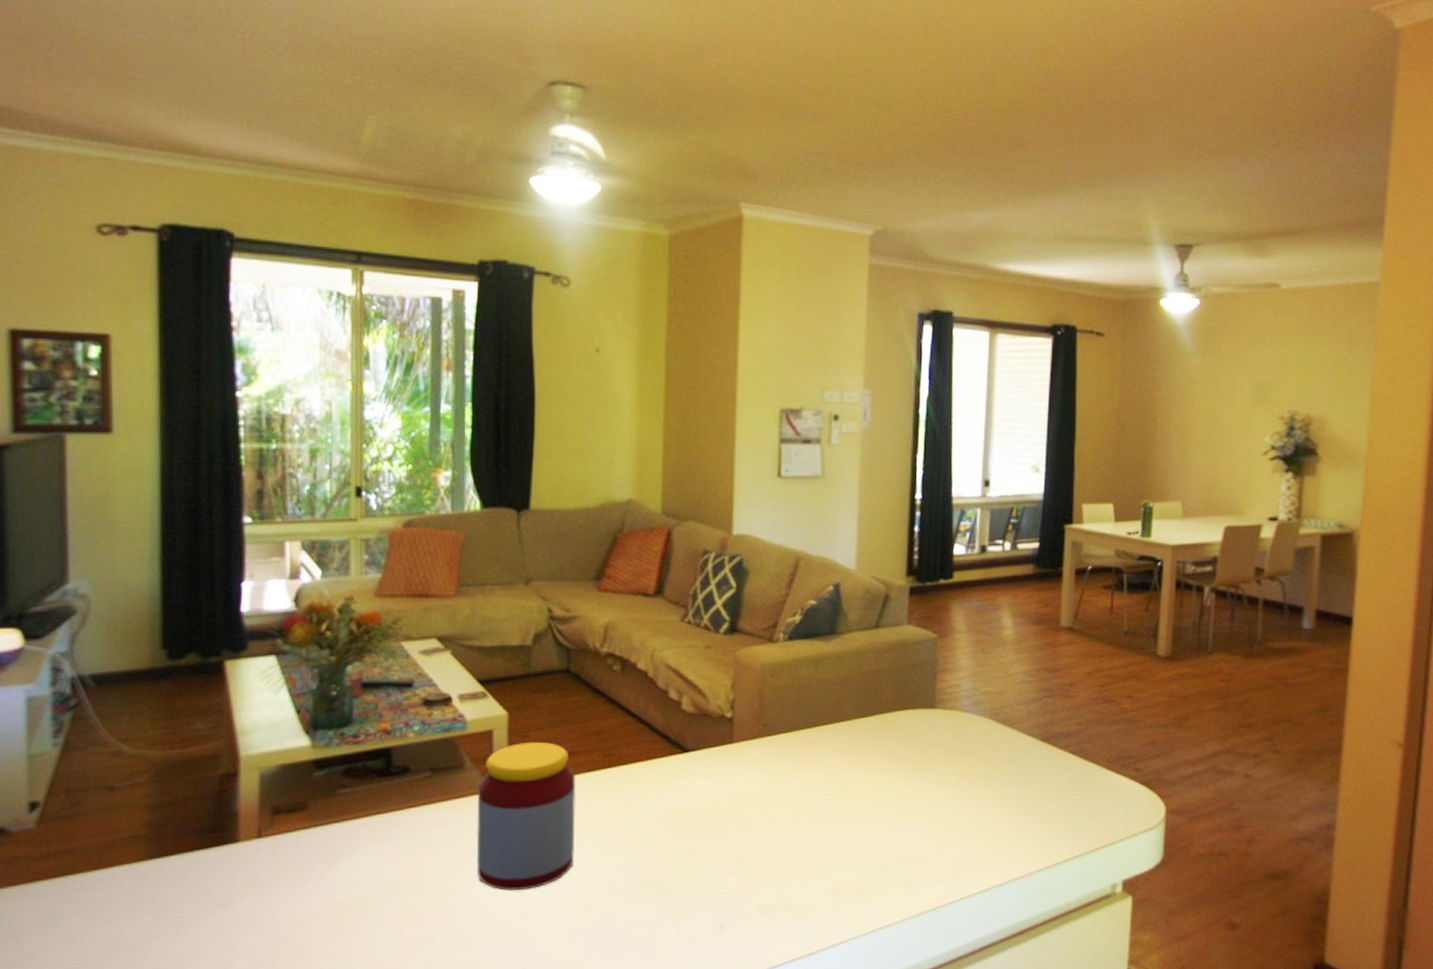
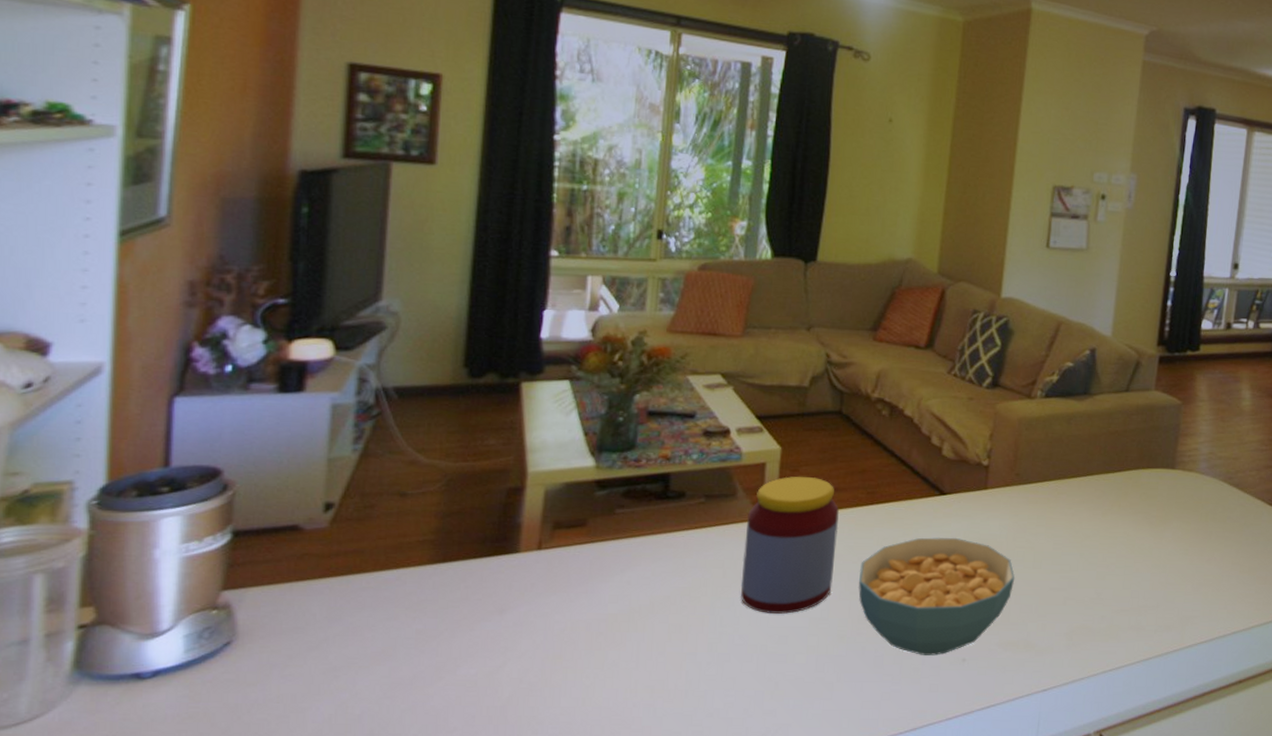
cereal bowl: none [602,797,770,925] -> present [858,537,1015,656]

